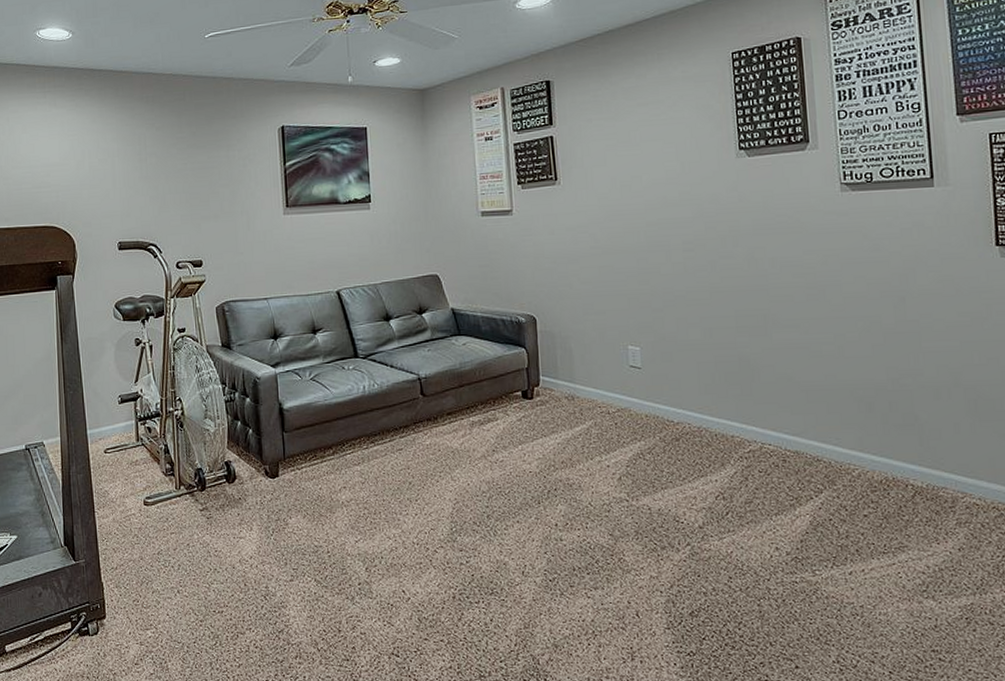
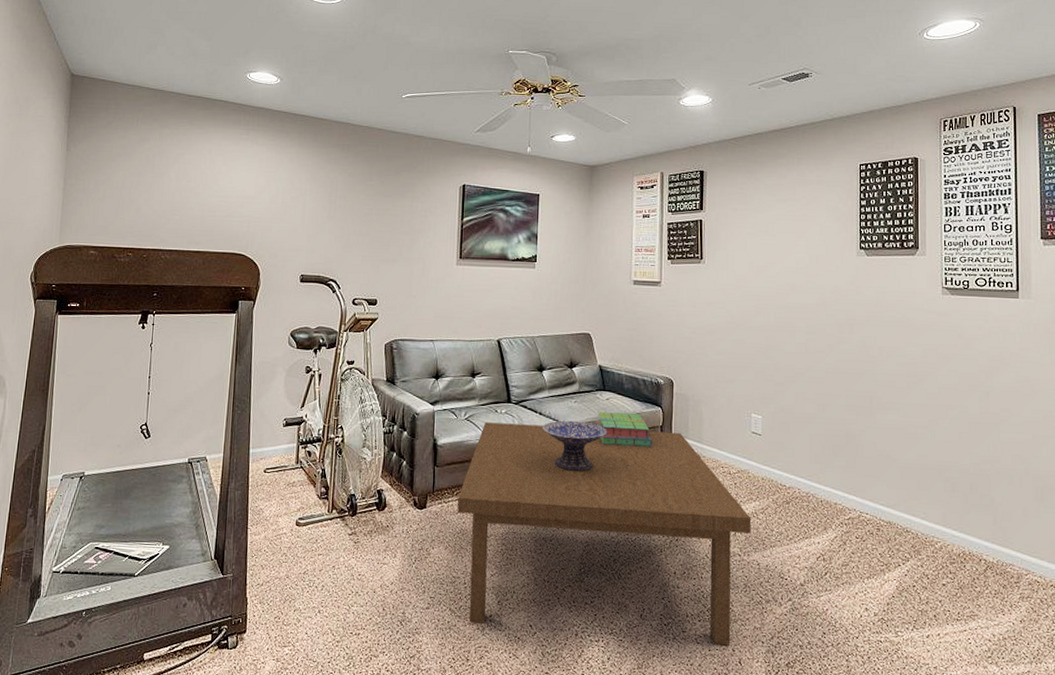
coffee table: none [311,373,639,598] -> present [457,422,752,646]
decorative bowl: none [394,370,468,425] -> present [541,420,608,471]
stack of books: none [453,357,519,394] -> present [596,412,652,447]

